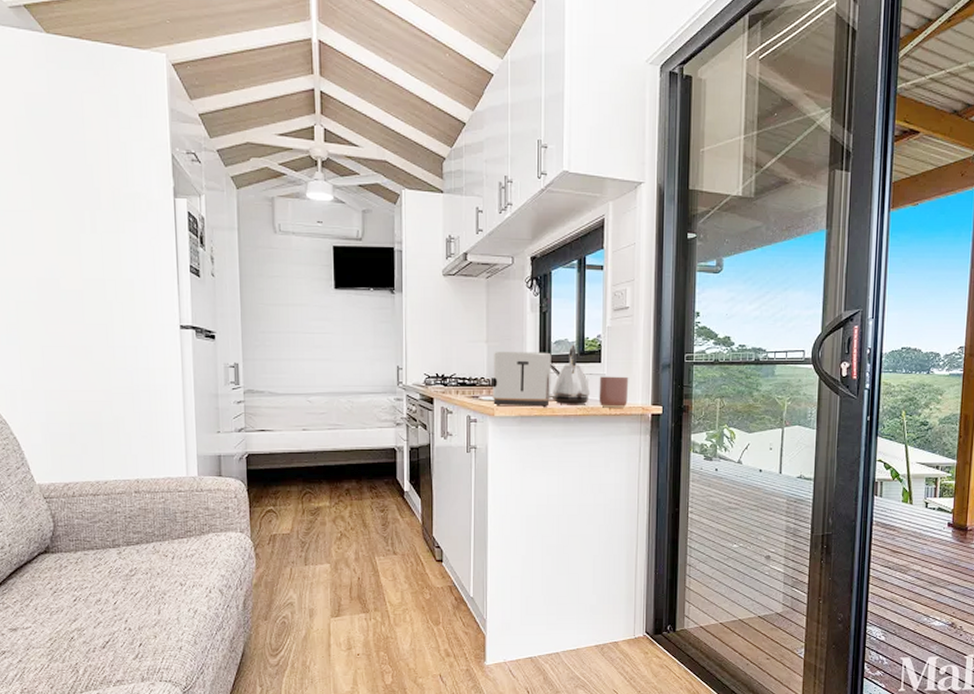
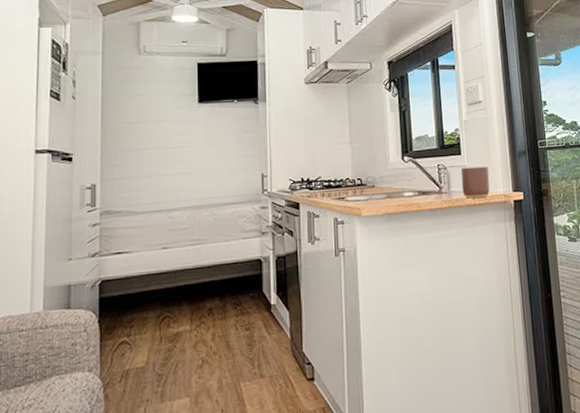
toaster: present [490,351,551,407] -> none [355,149,415,206]
kettle: present [553,344,590,404] -> none [417,139,453,198]

